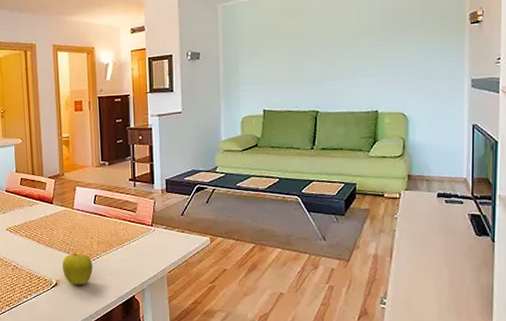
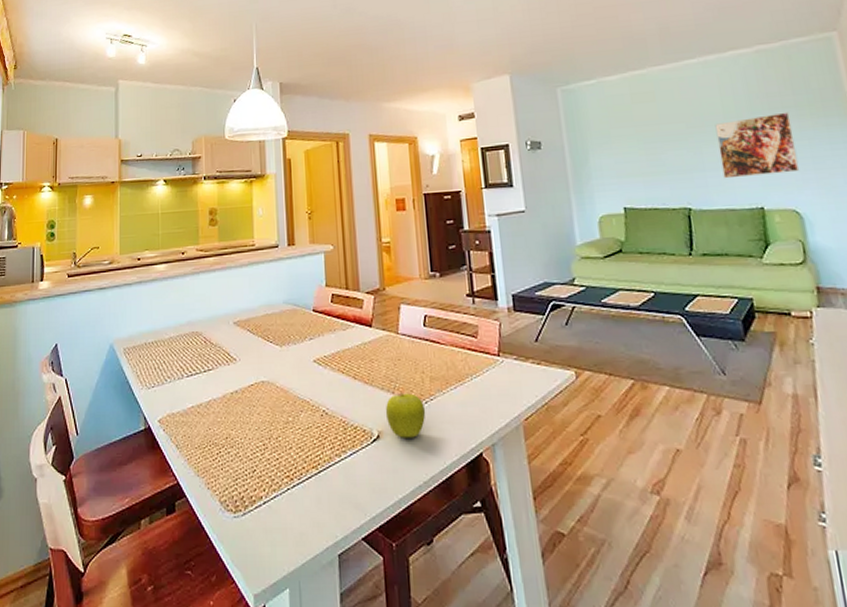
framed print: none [349,28,414,87] -> present [715,111,800,179]

